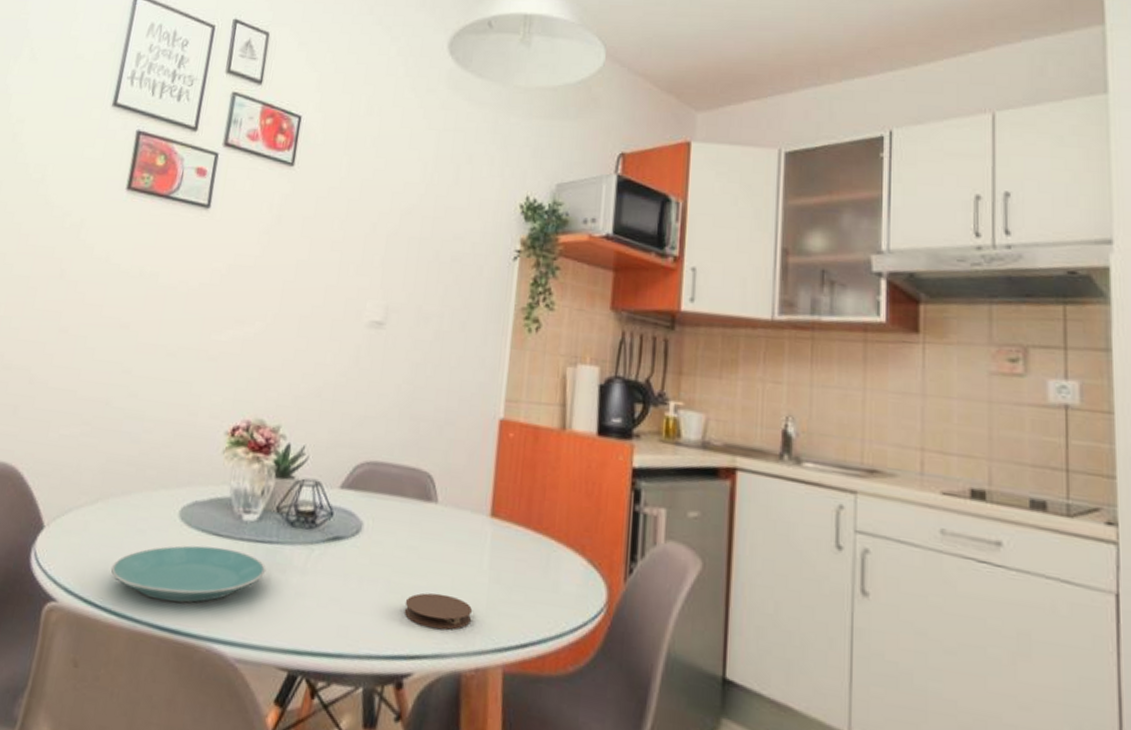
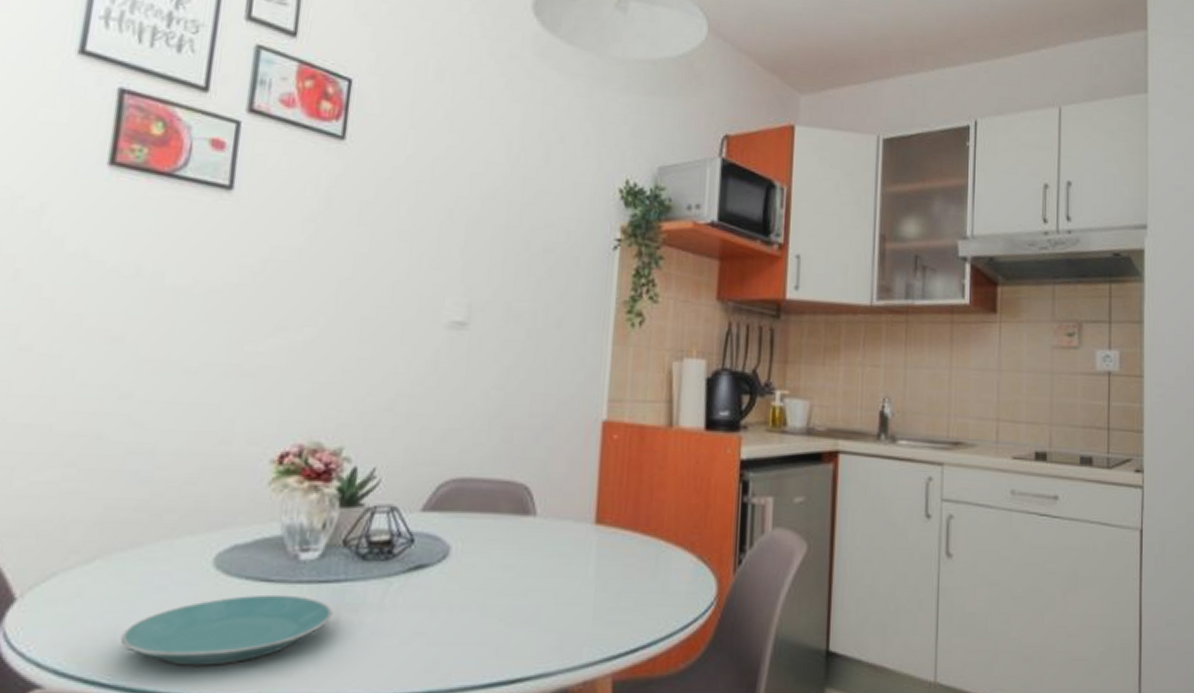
coaster: present [404,593,473,630] -> none [502,610,579,648]

